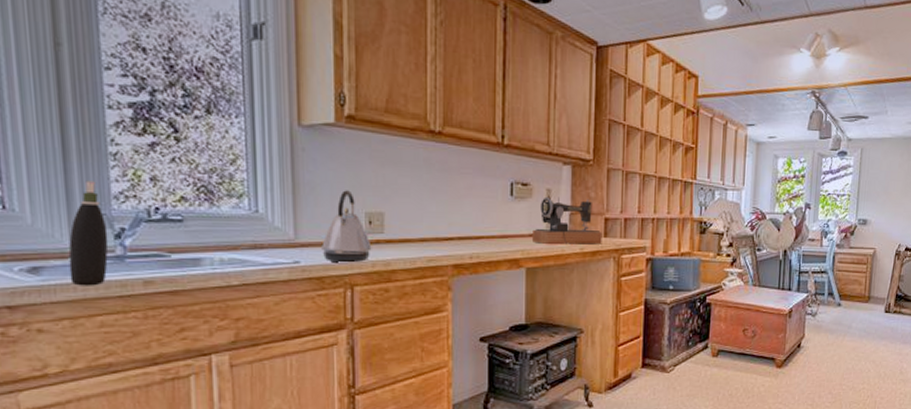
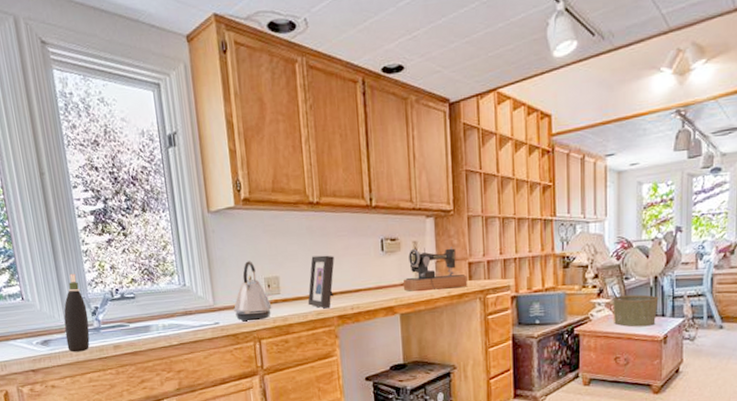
picture frame: none [417,193,454,255] -> present [307,255,335,309]
basket: none [744,266,787,300] -> present [613,294,659,328]

